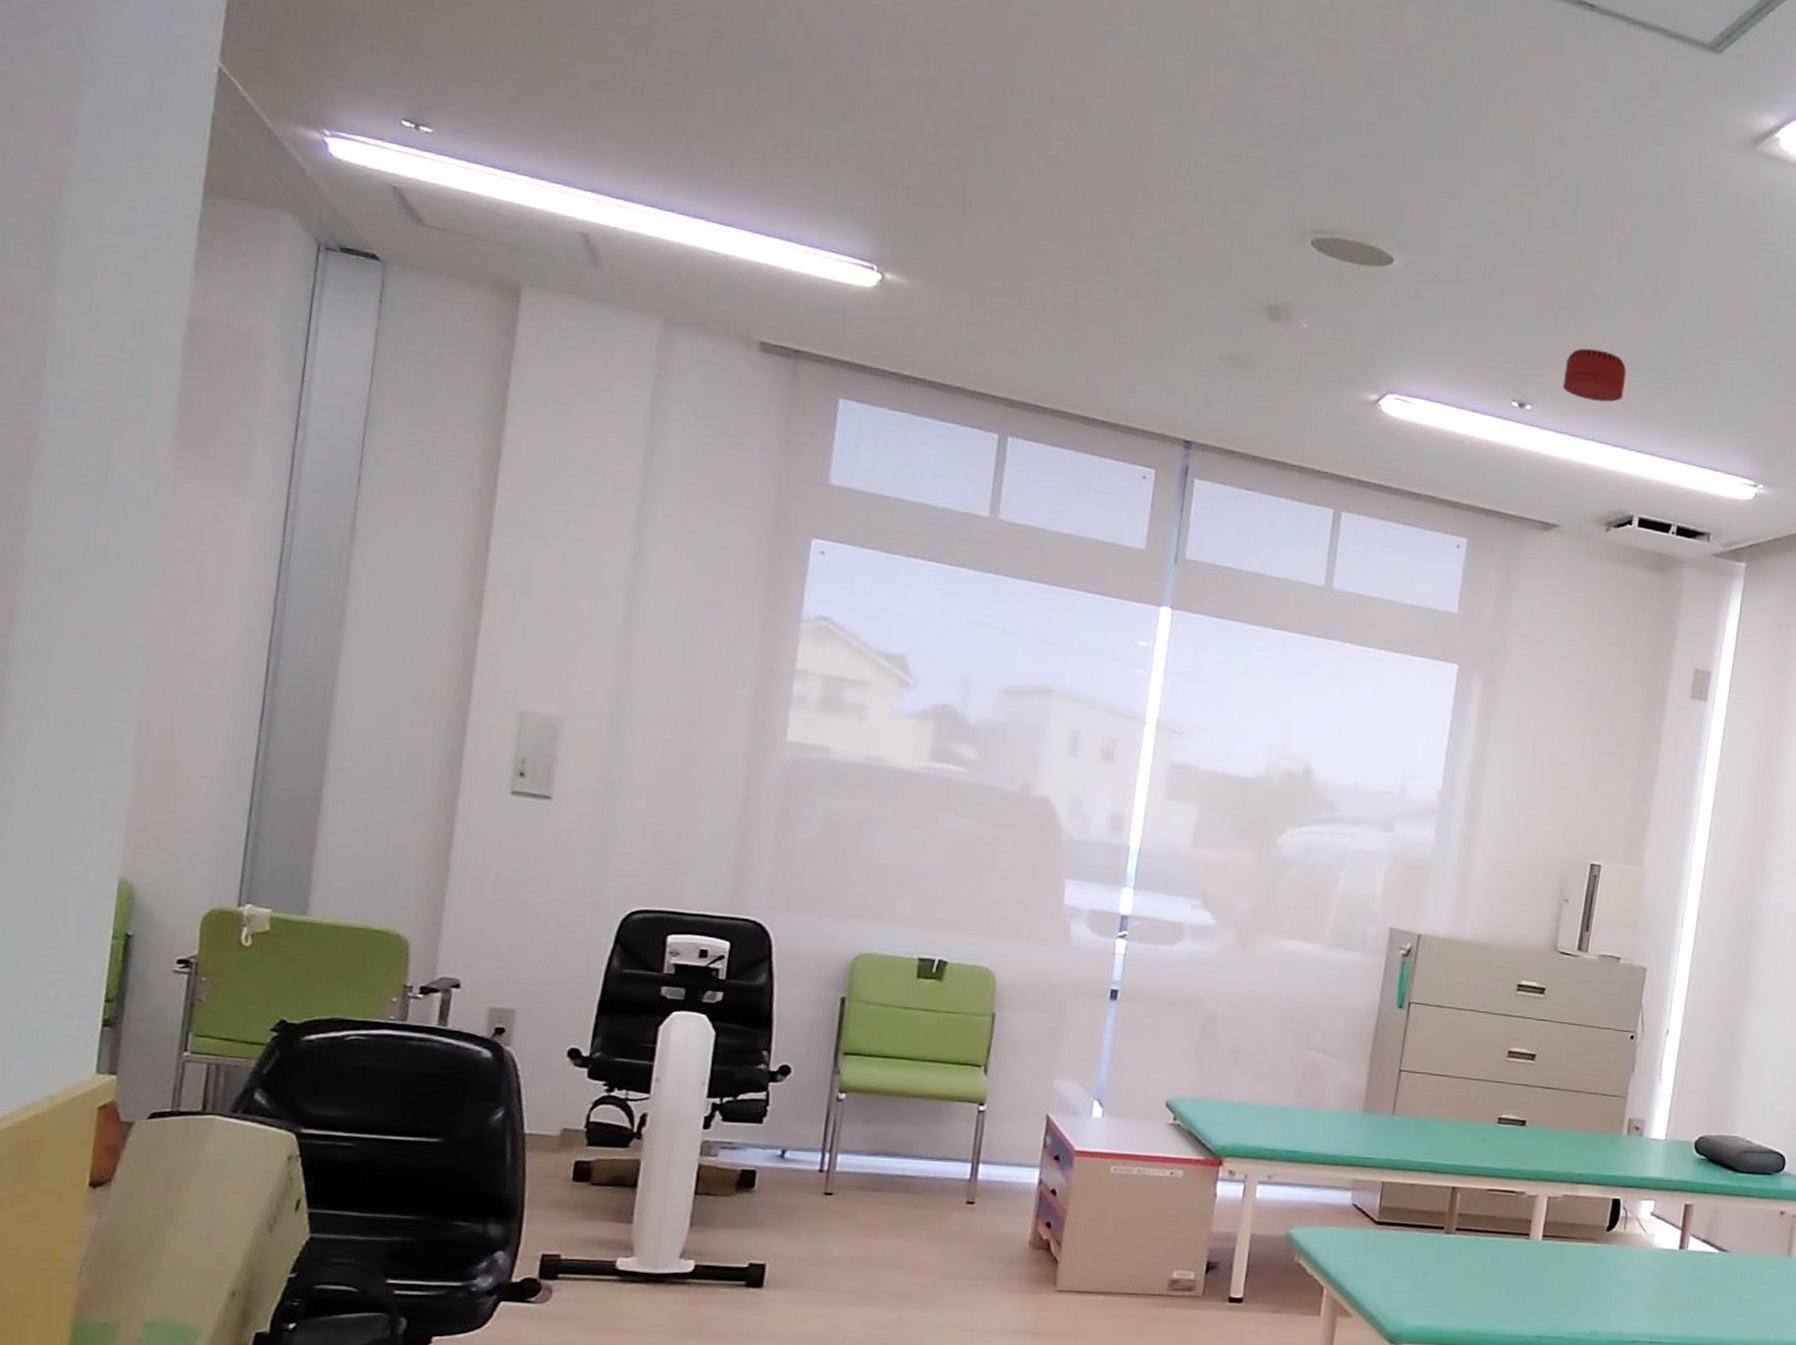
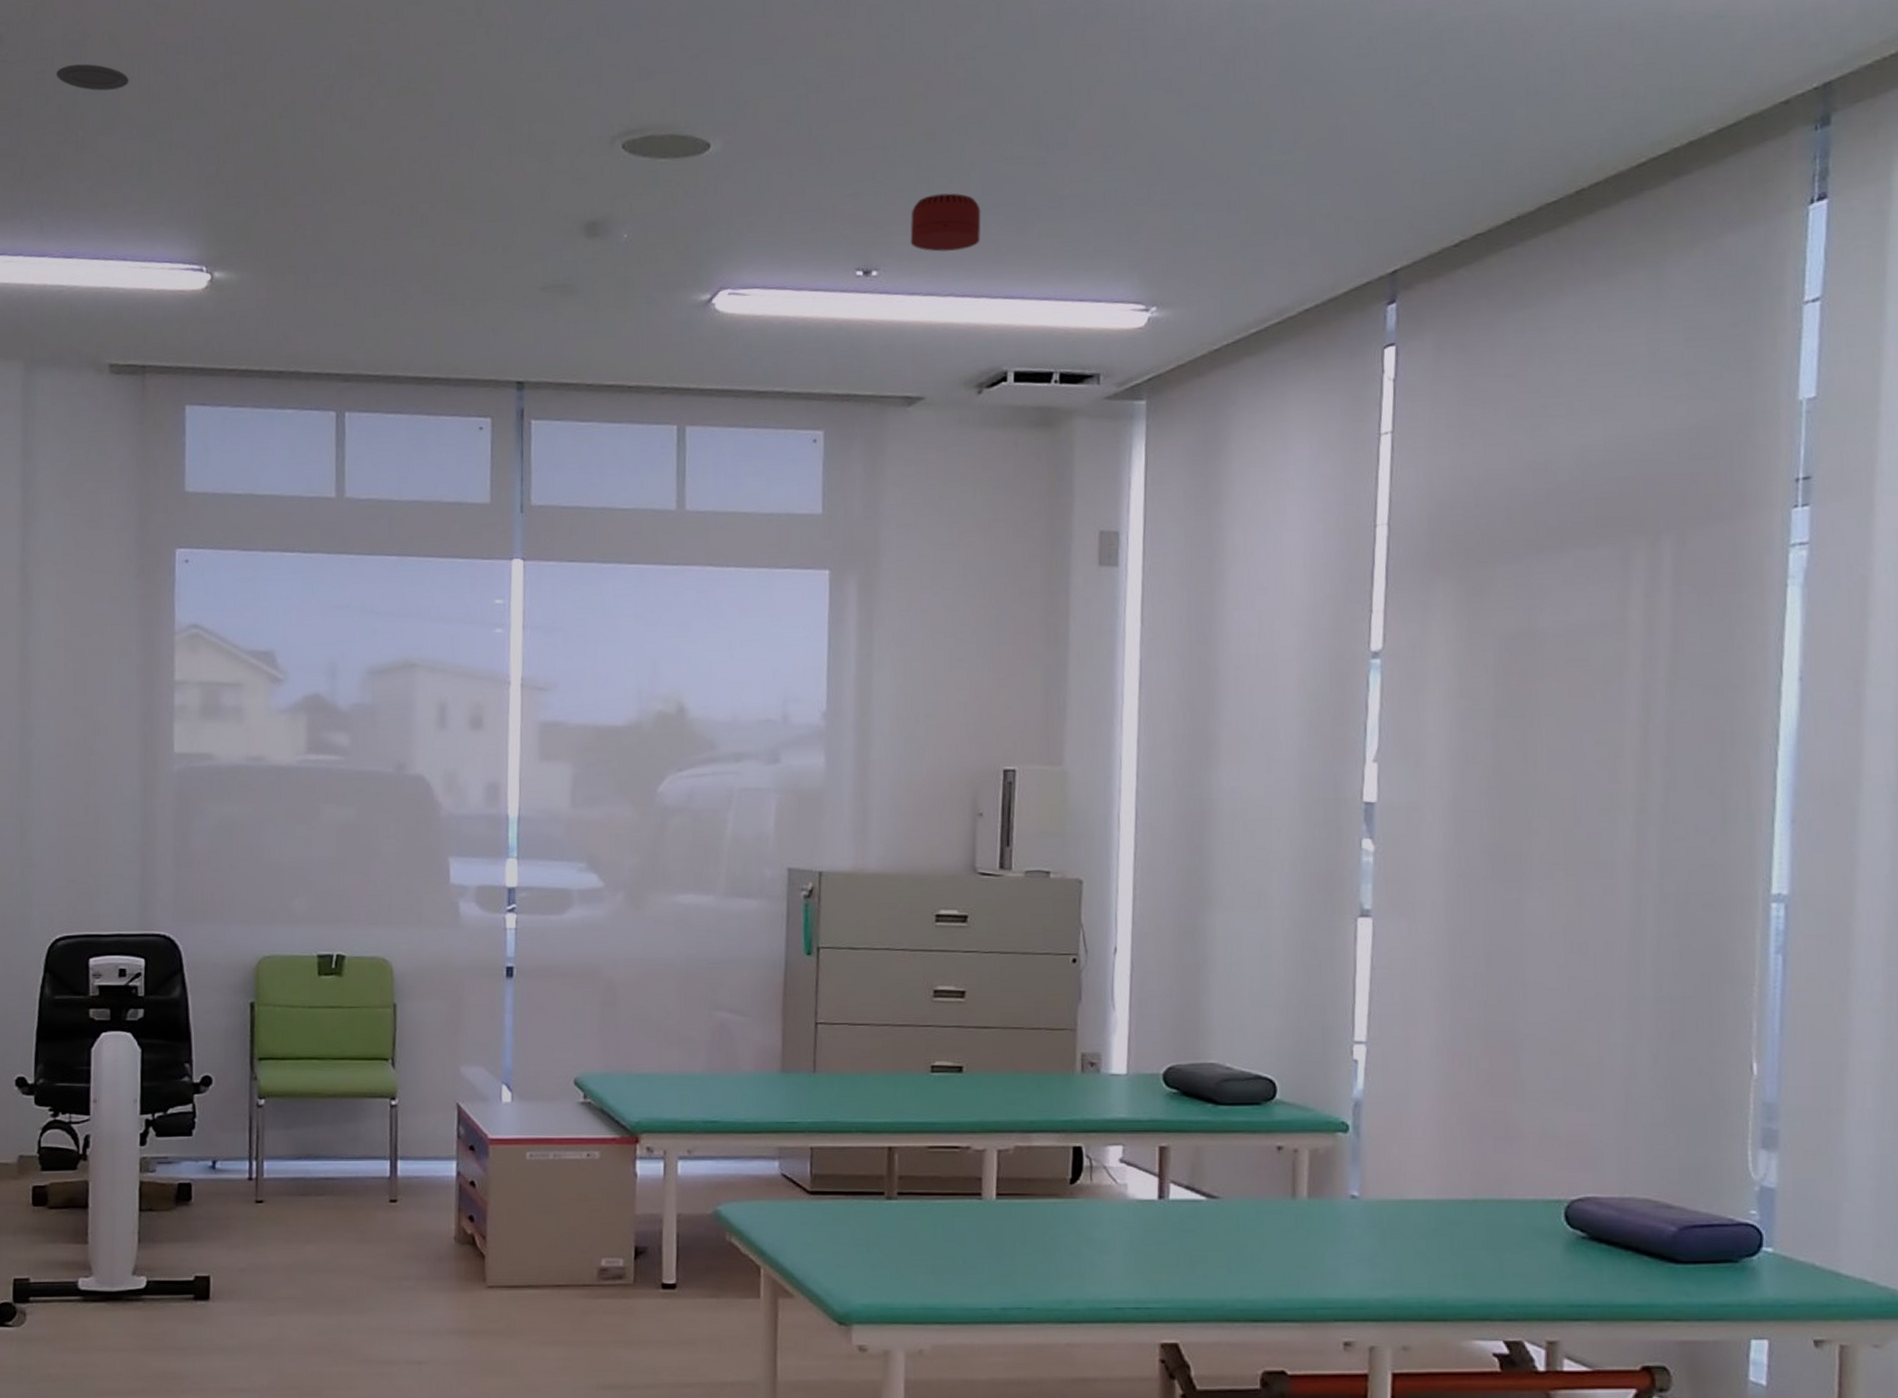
recessed light: none [734,32,815,69] -> present [57,64,129,91]

